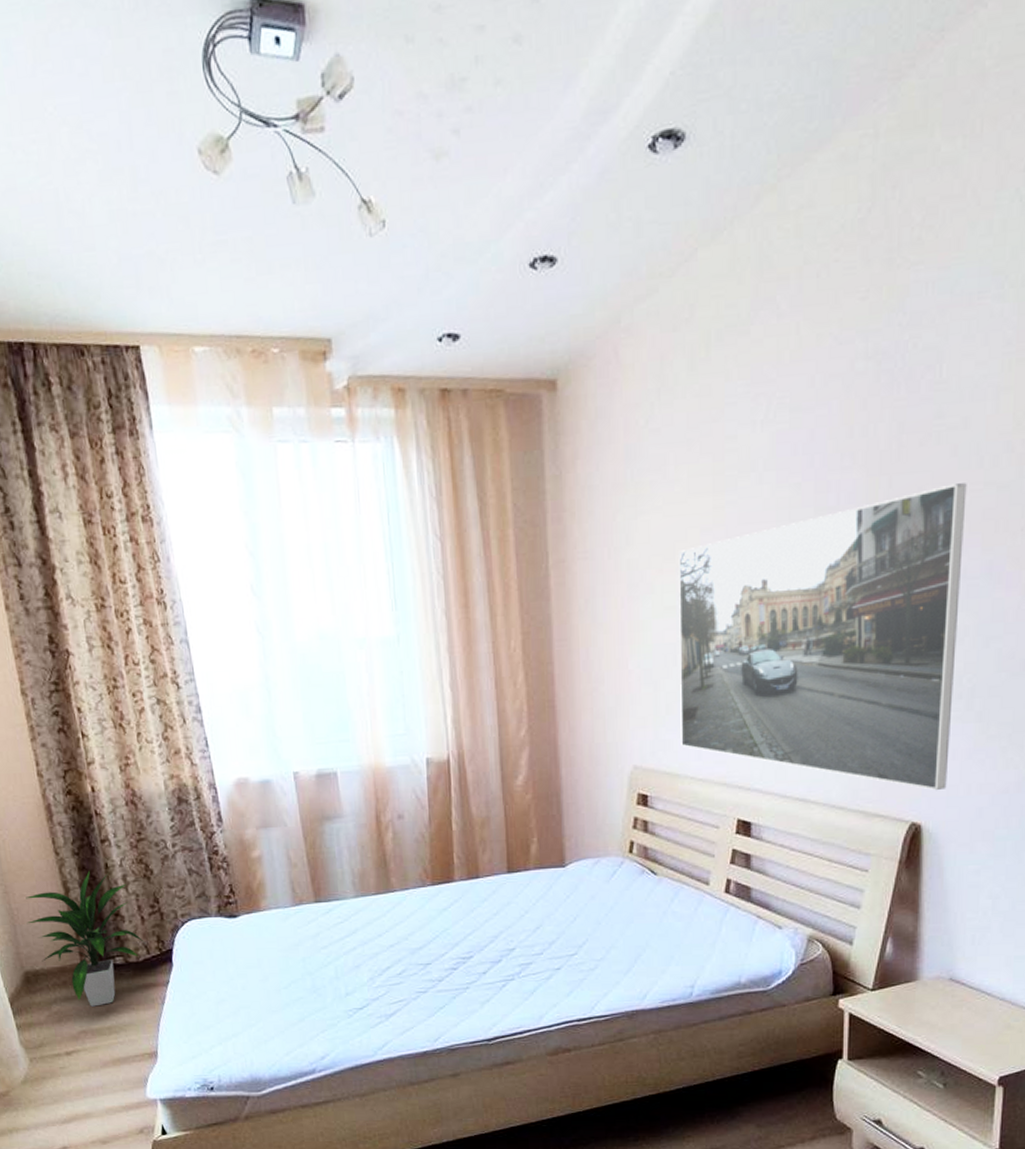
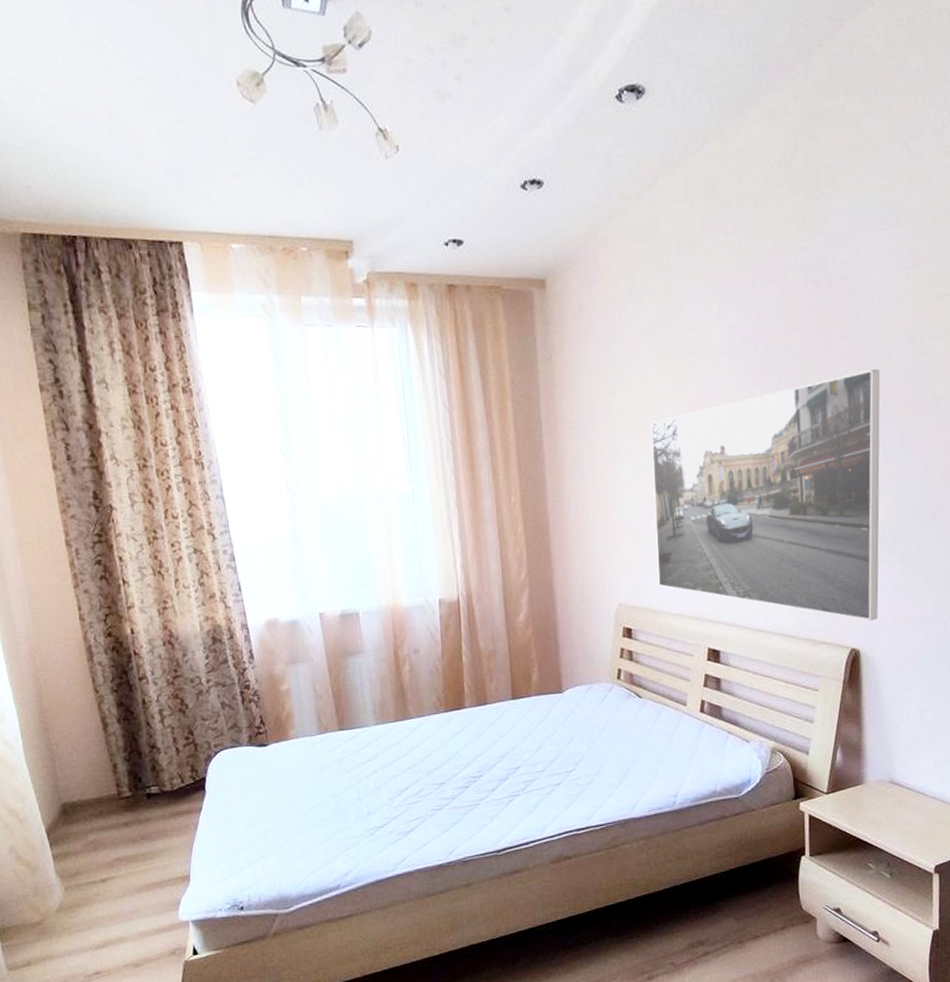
indoor plant: present [26,871,146,1007] -> none [65,707,180,835]

